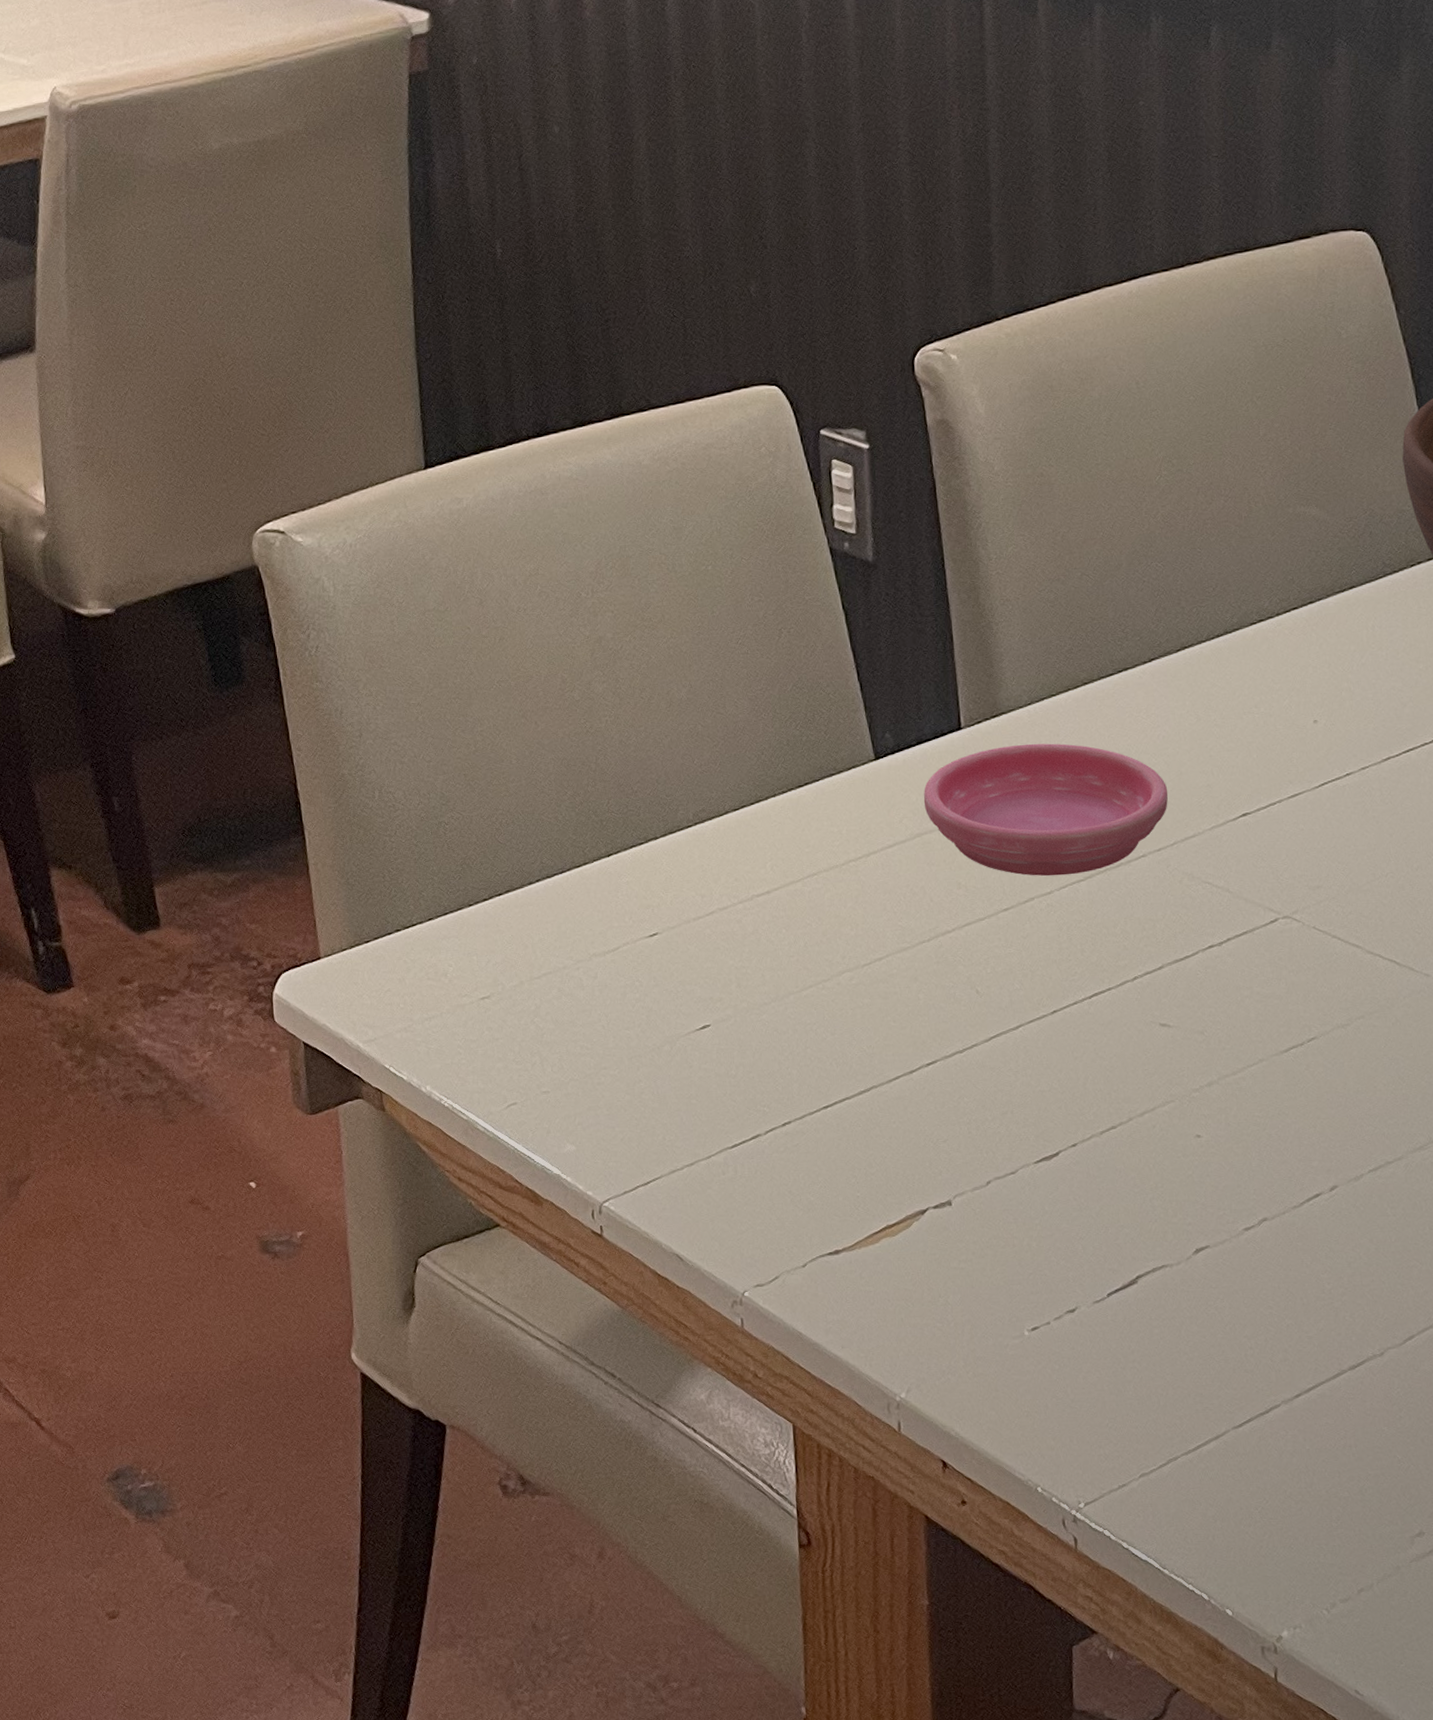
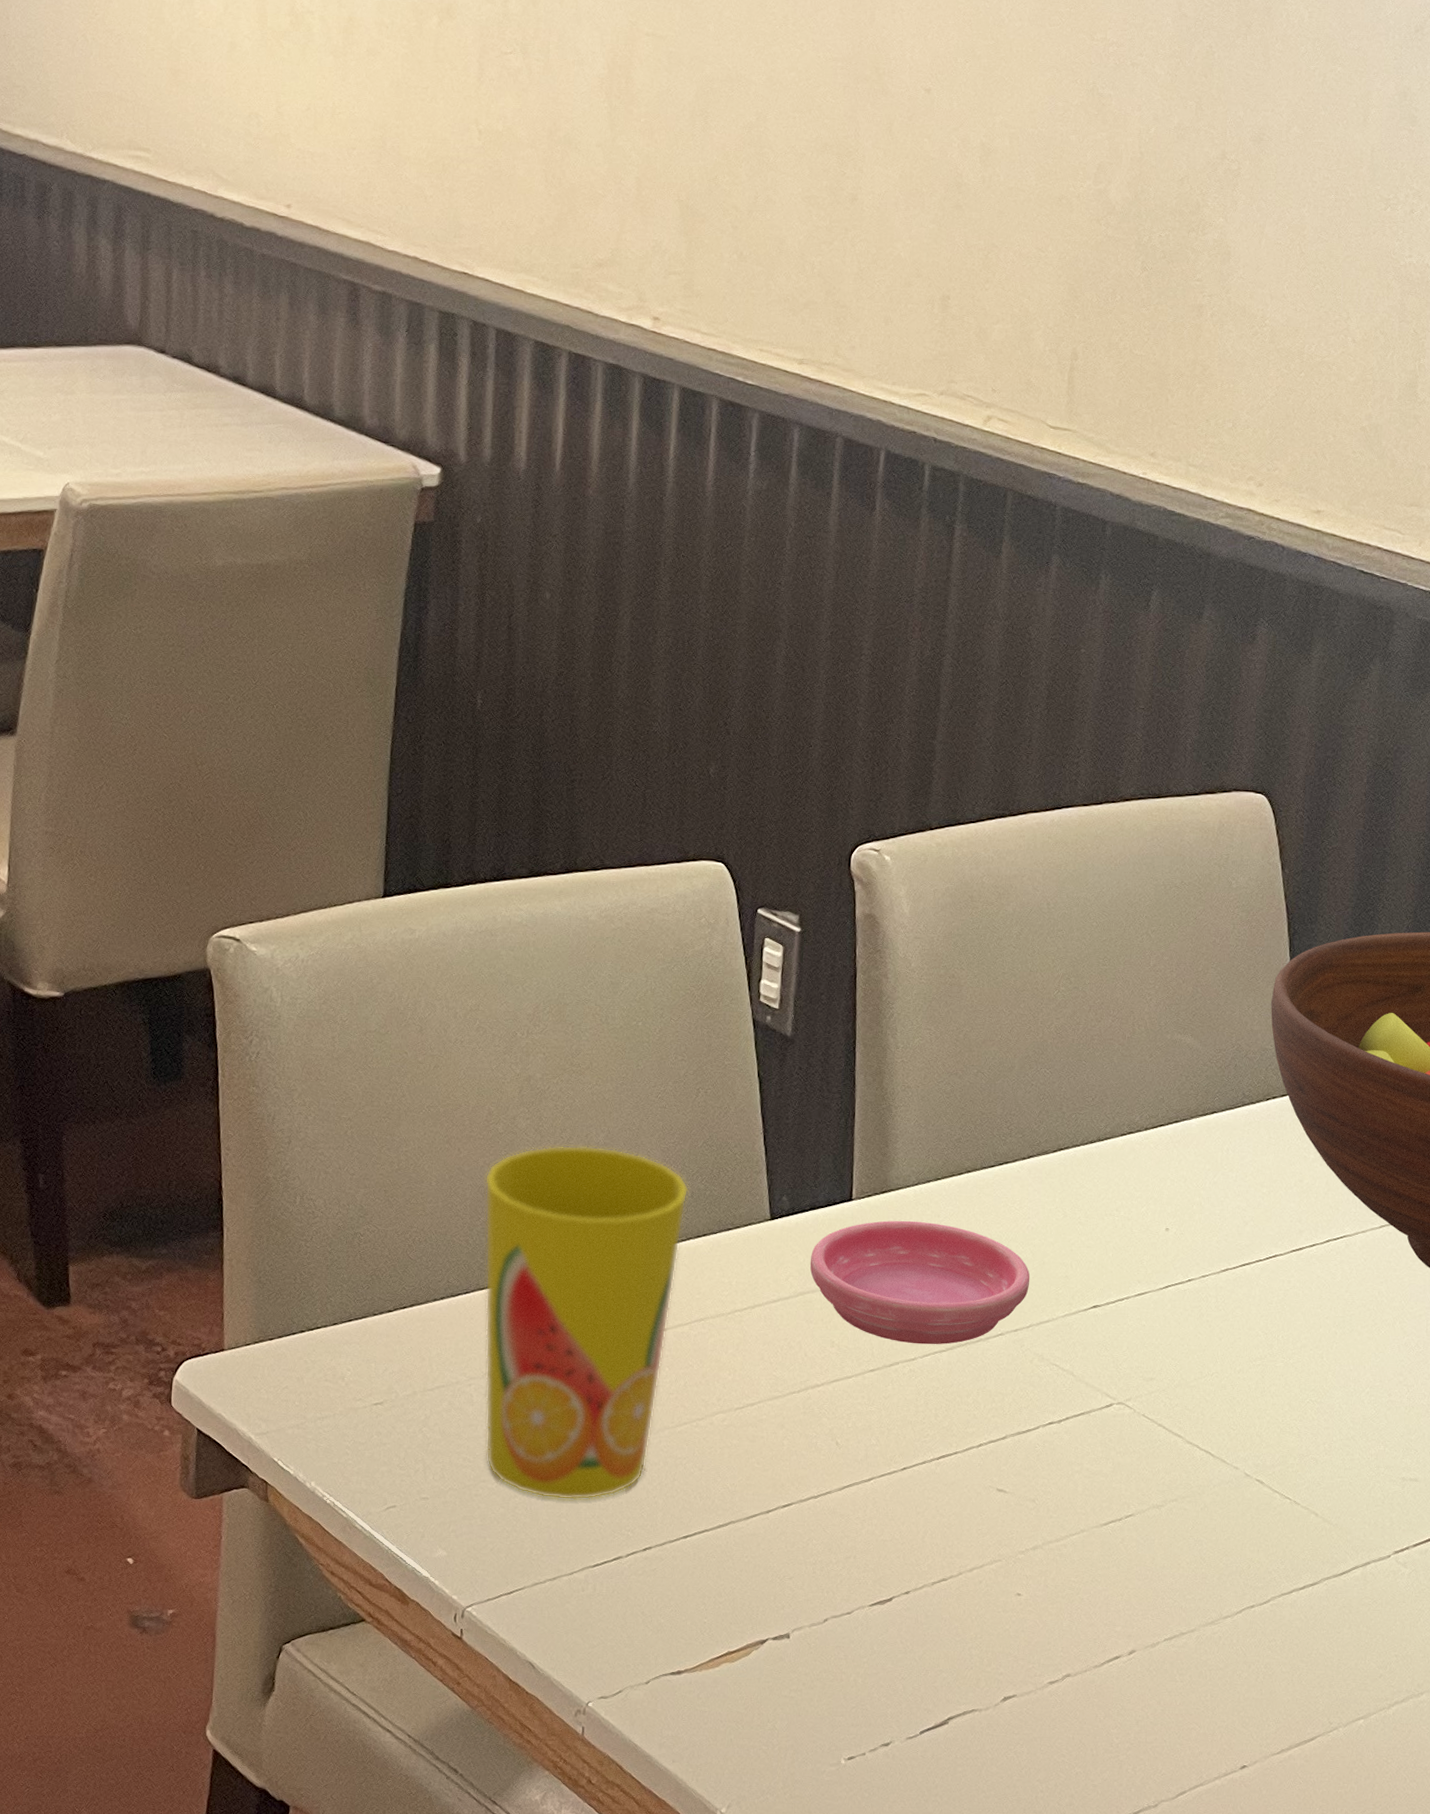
cup: none [566,702,784,1081] -> present [484,1145,689,1501]

